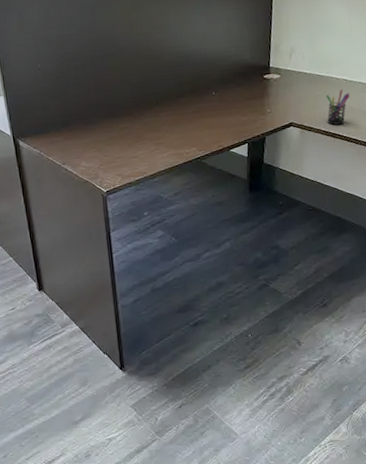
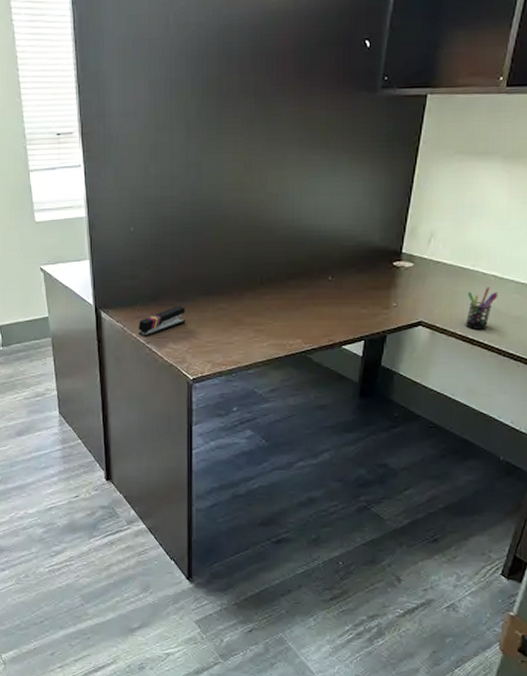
stapler: none [53,128,95,160] -> present [138,305,186,337]

